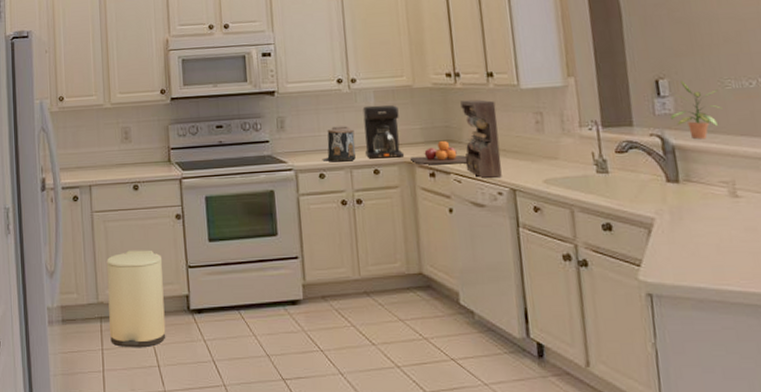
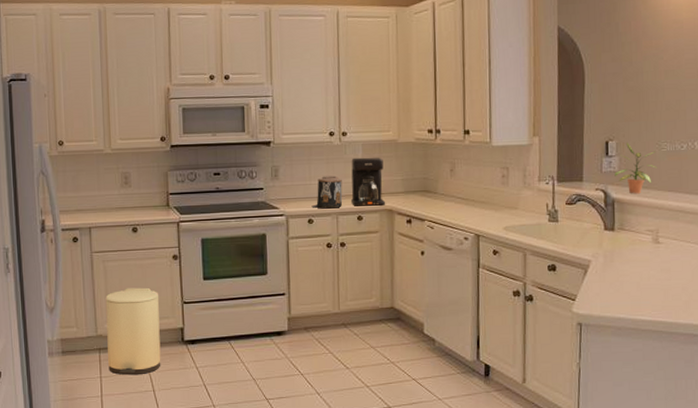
chopping board: present [411,140,467,166] -> none [391,190,440,213]
spice rack: present [460,99,502,178] -> none [438,154,470,225]

